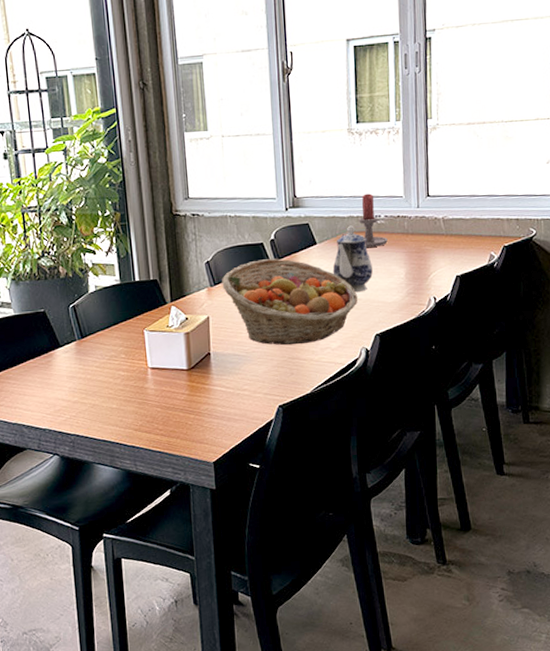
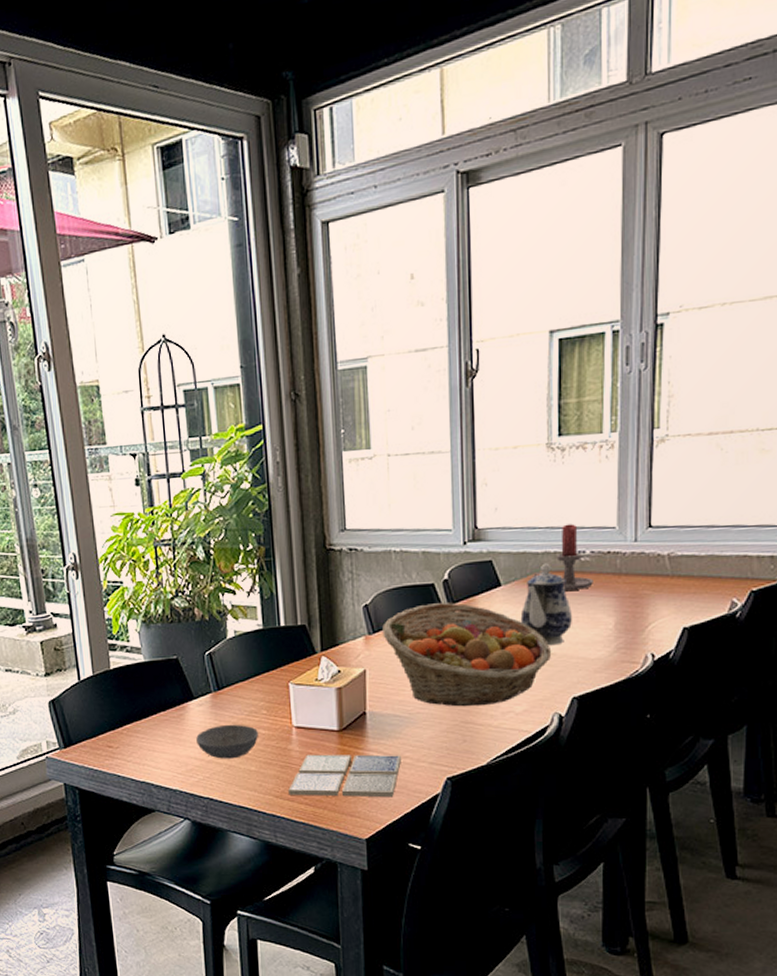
bowl: none [63,367,119,399] -> present [196,724,259,759]
drink coaster: none [146,388,241,428] -> present [288,754,401,798]

